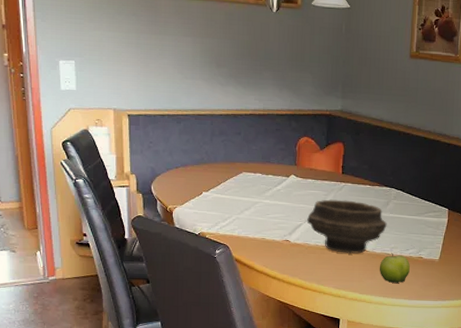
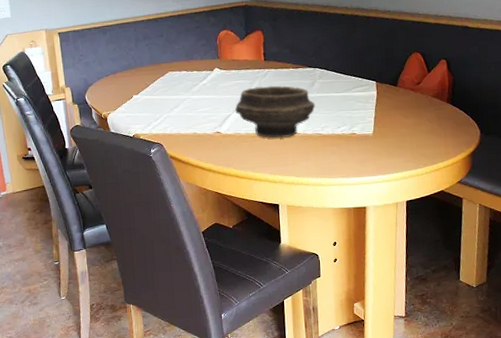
fruit: present [379,253,410,283] -> none [312,132,344,163]

